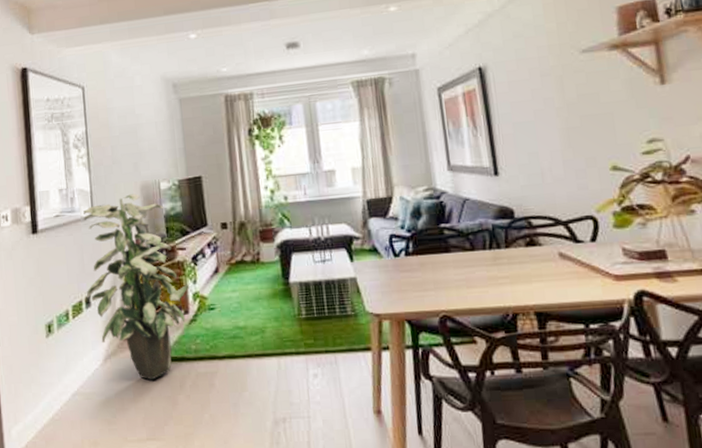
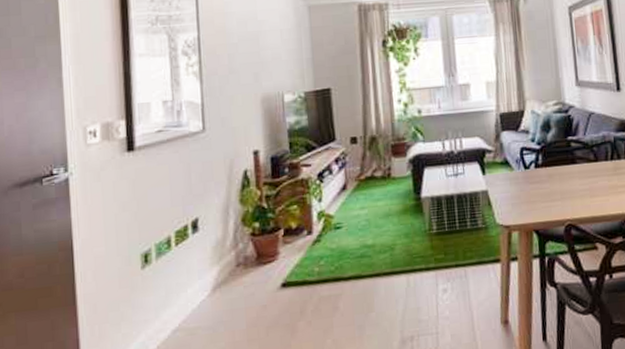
indoor plant: present [83,194,189,380] -> none [191,106,314,308]

